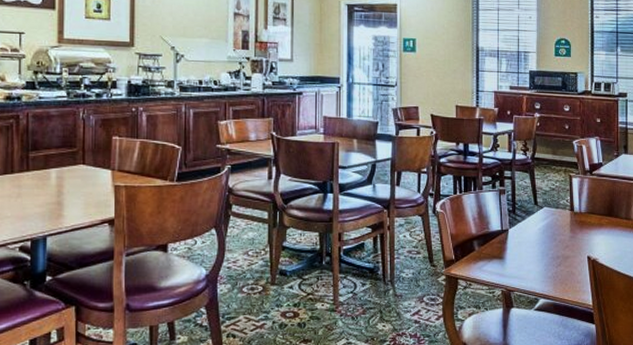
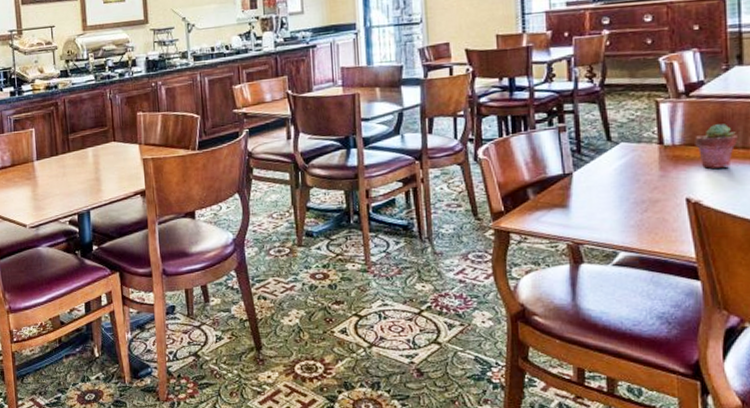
potted succulent: none [595,198,623,233] -> present [695,124,738,169]

